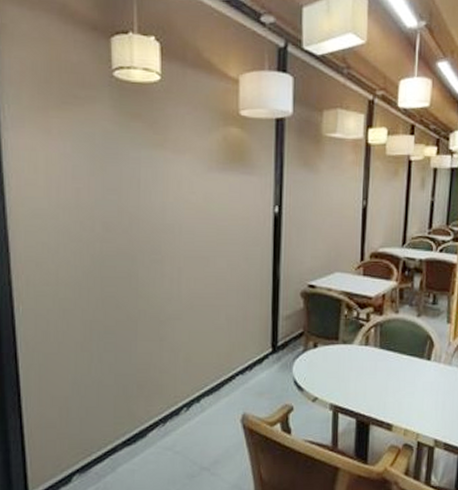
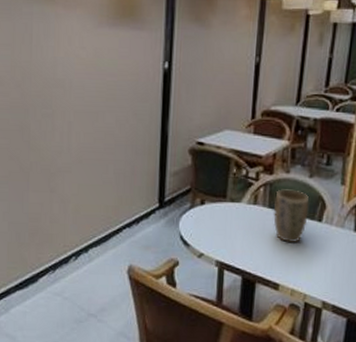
plant pot: none [384,329,418,382] -> present [273,189,310,242]

